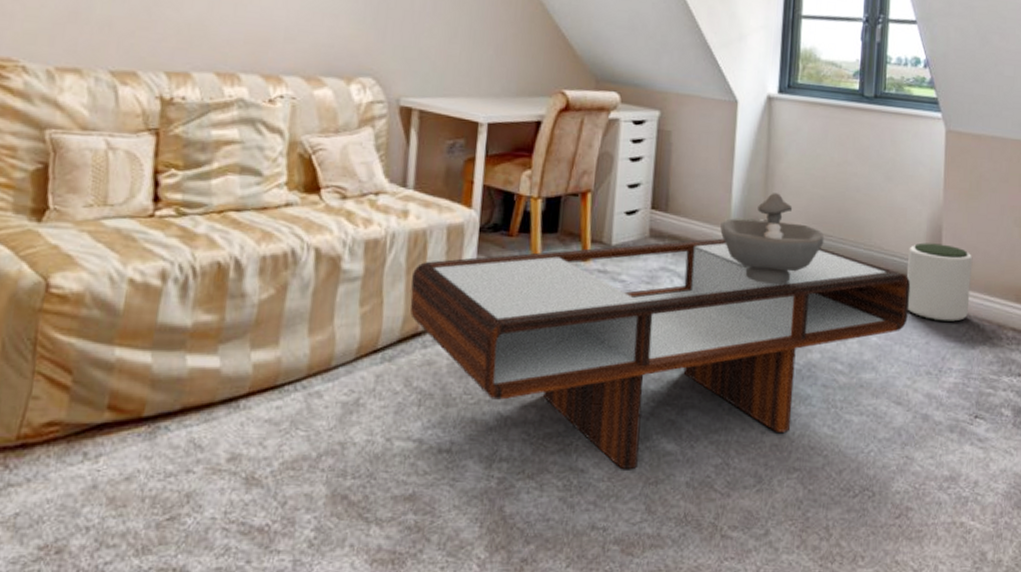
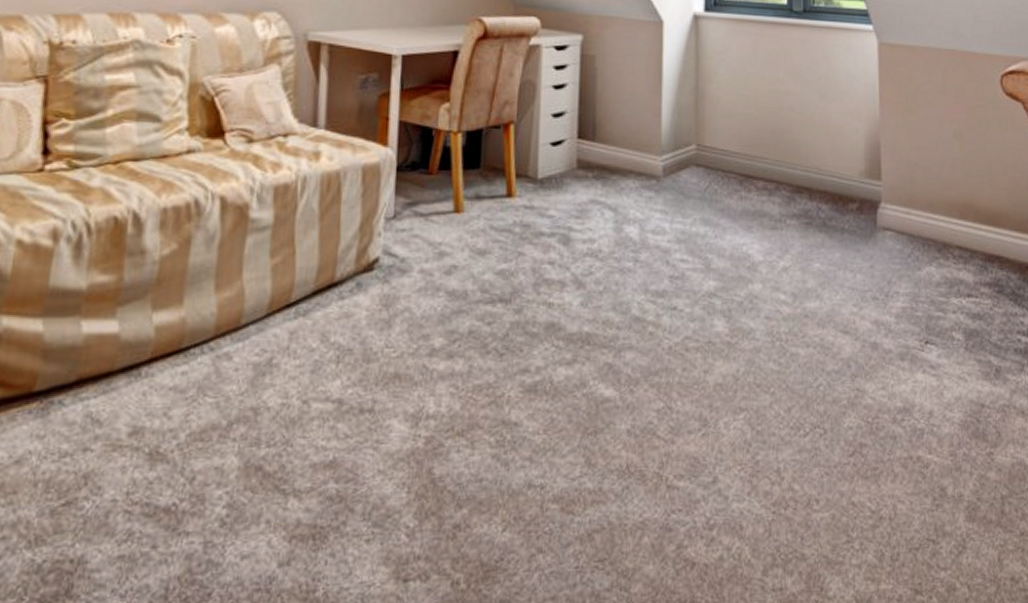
coffee table: present [410,238,911,470] -> none [324,166,851,421]
decorative bowl: present [720,193,825,284] -> none [651,116,760,212]
plant pot: present [906,242,973,322] -> none [846,161,914,243]

